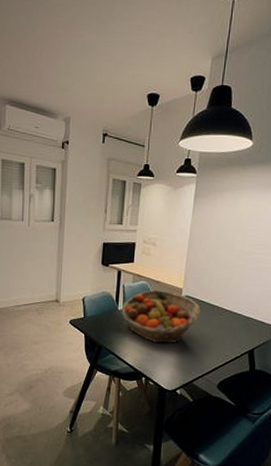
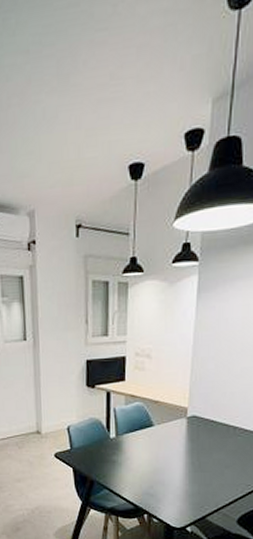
fruit basket: present [121,290,201,344] -> none [113,411,212,475]

